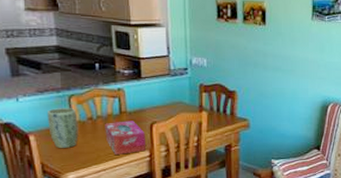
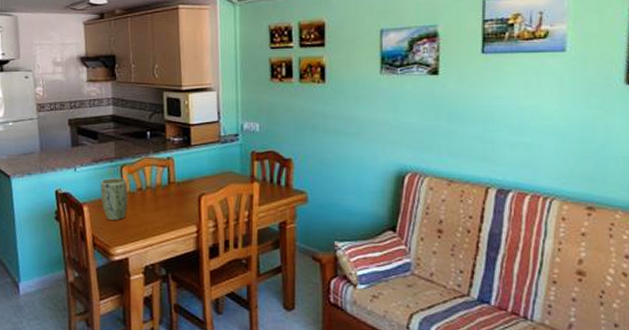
tissue box: present [105,121,145,155] -> none [153,192,193,229]

